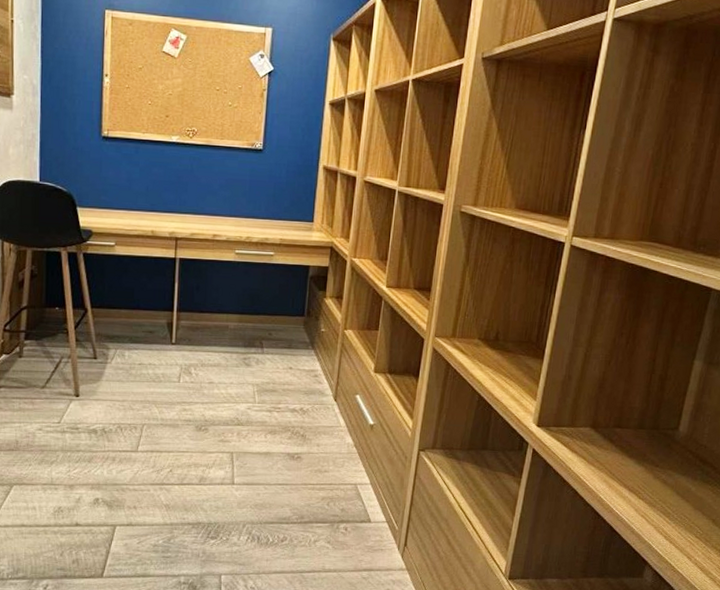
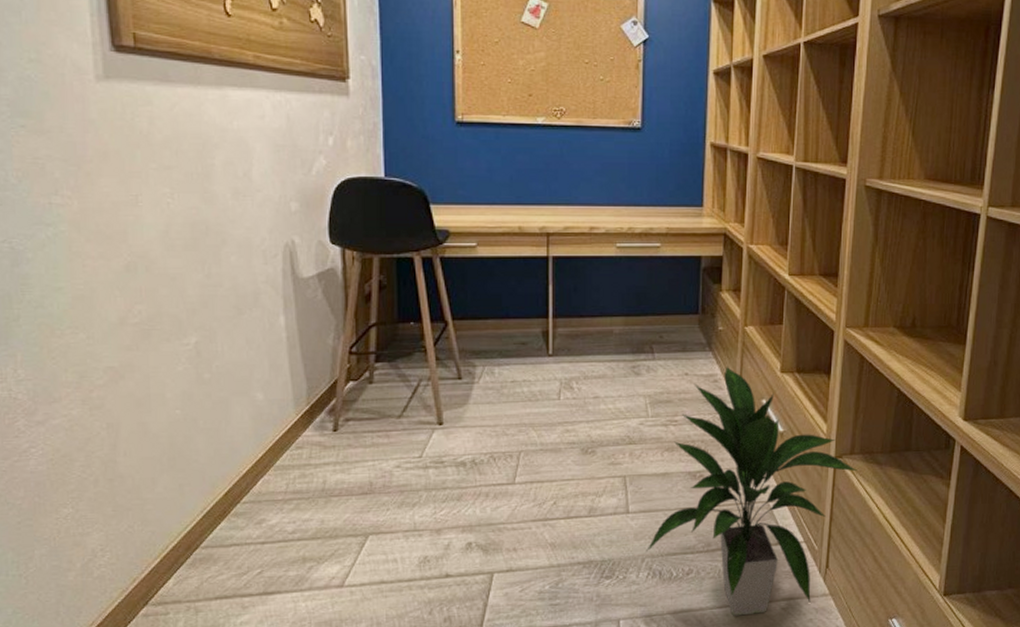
indoor plant: none [247,363,438,581] -> present [646,366,857,616]

